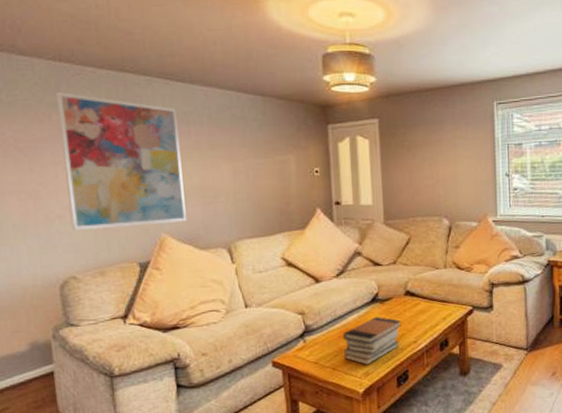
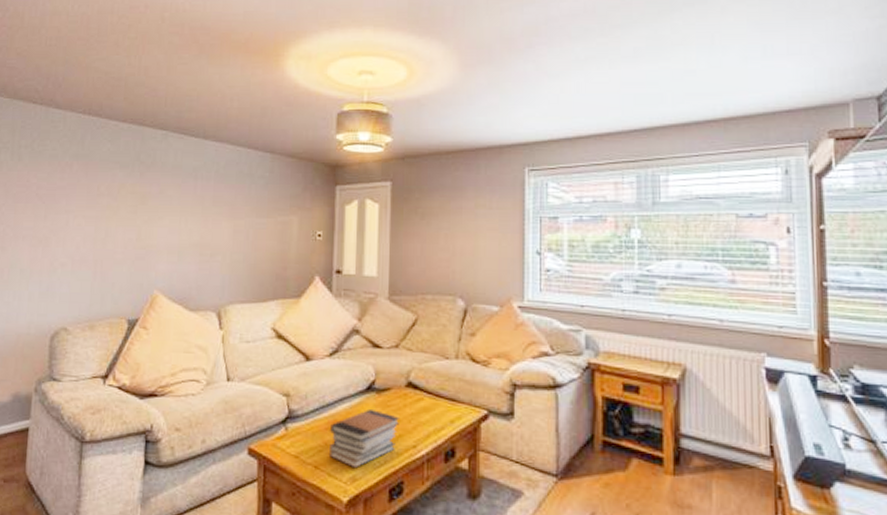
wall art: present [57,91,187,230] -> none [72,143,186,281]

